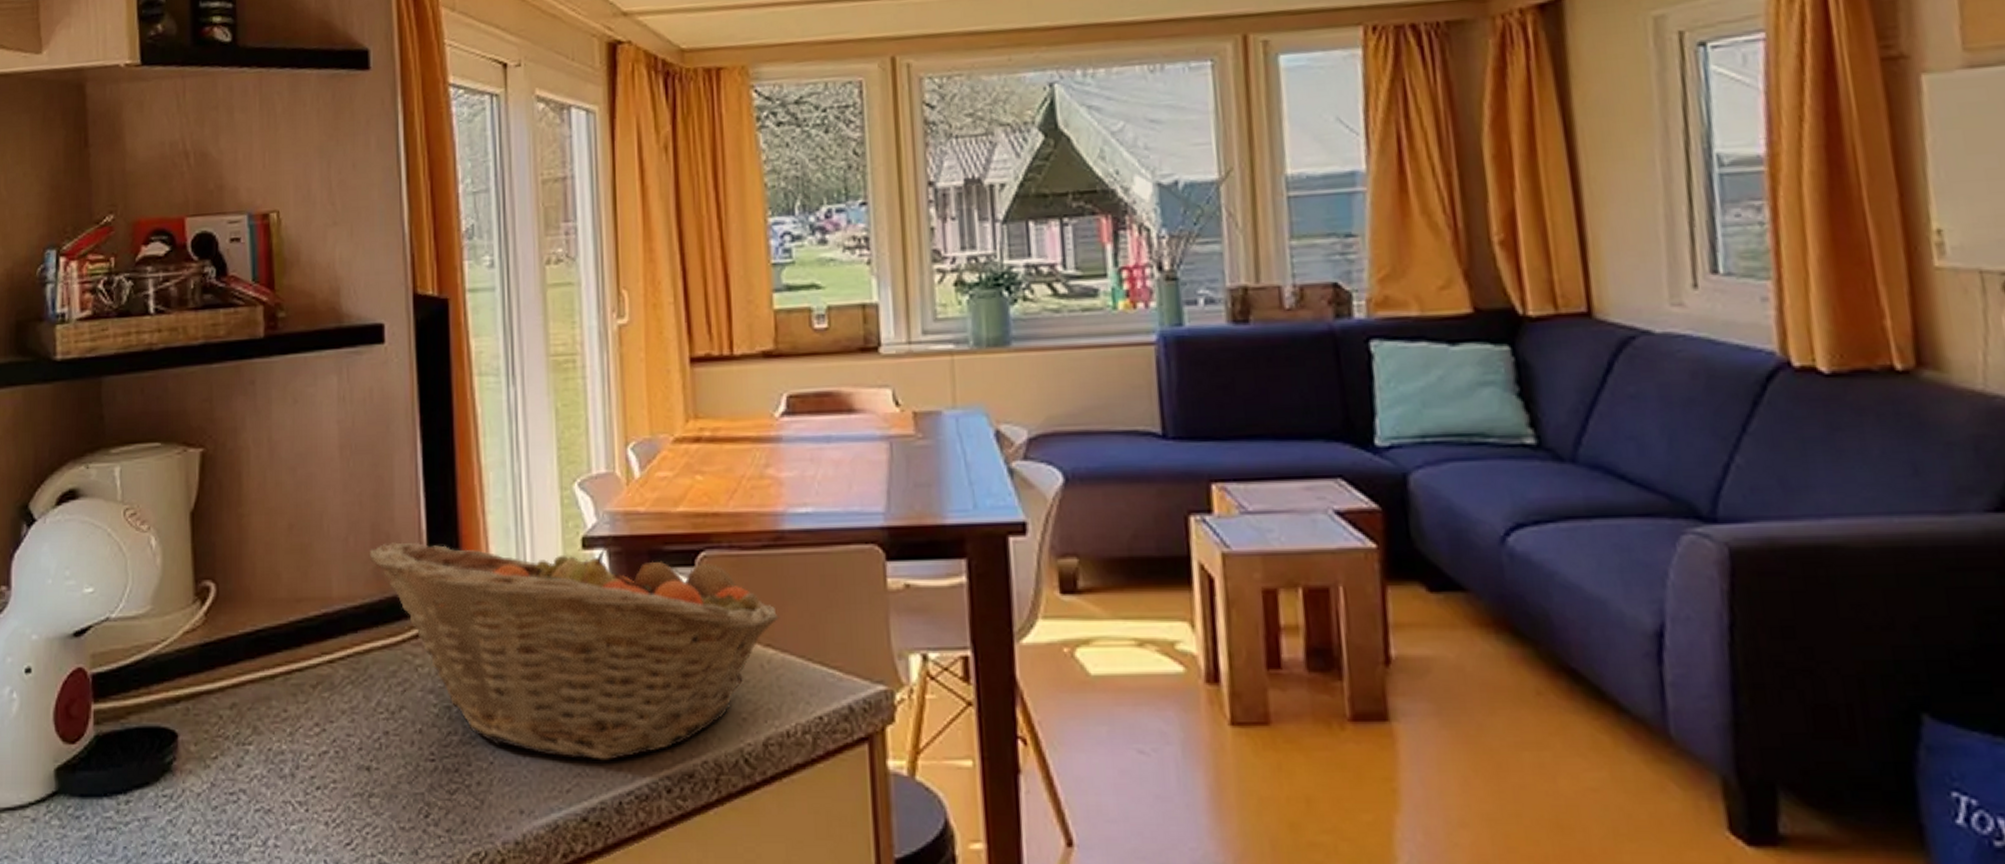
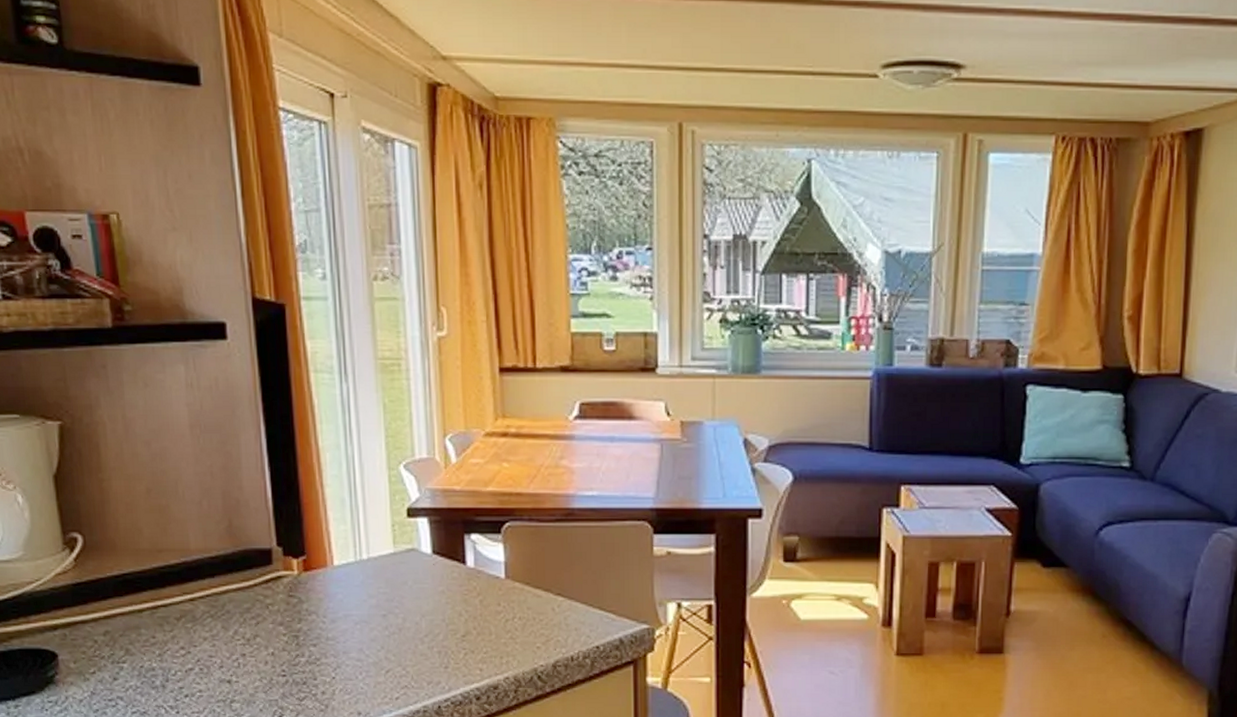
fruit basket: present [370,535,780,761] -> none [222,507,569,677]

